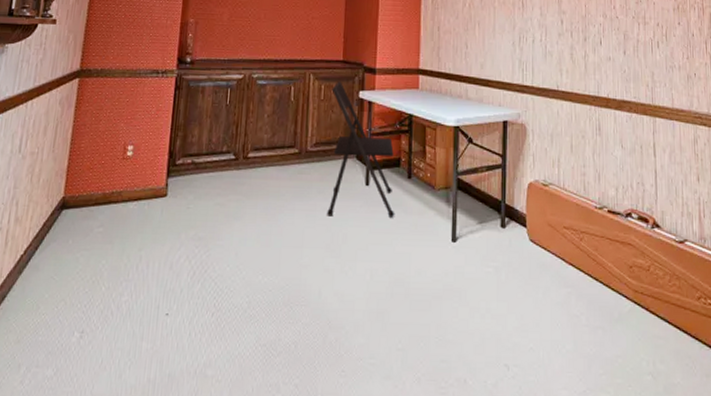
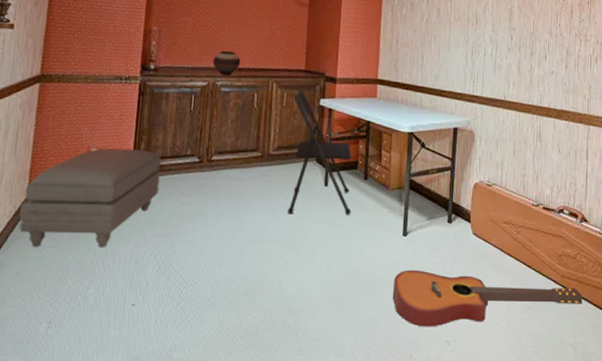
ottoman: none [55,145,197,251] -> present [19,148,162,248]
vase: none [248,41,277,68] -> present [212,50,241,76]
guitar: none [443,280,661,348] -> present [393,269,583,327]

